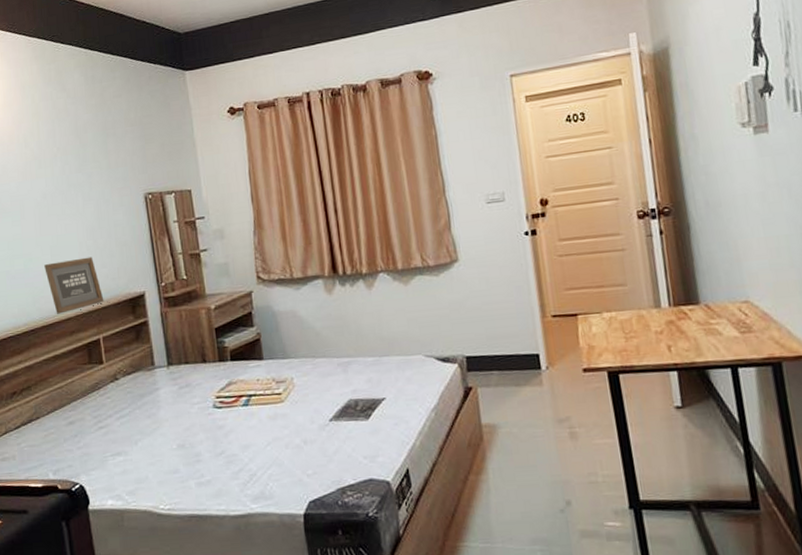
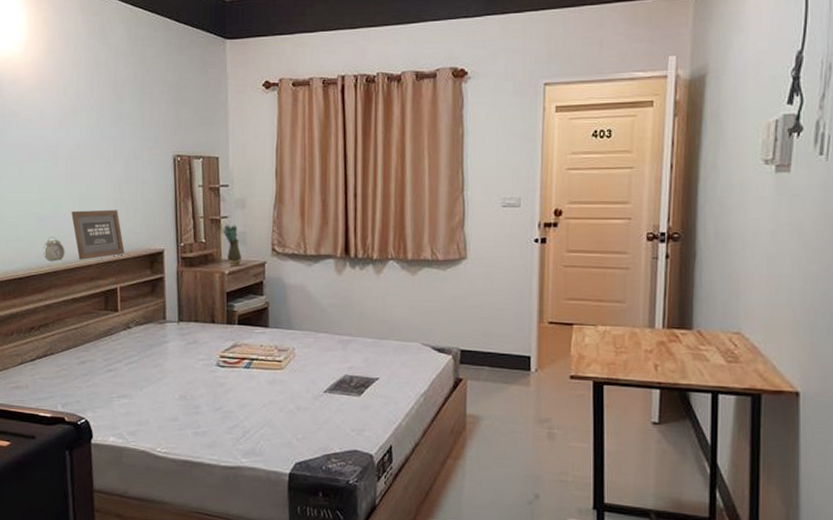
alarm clock: none [18,293,42,321] -> present [43,236,65,263]
vase: none [204,257,227,301] -> present [223,224,242,267]

